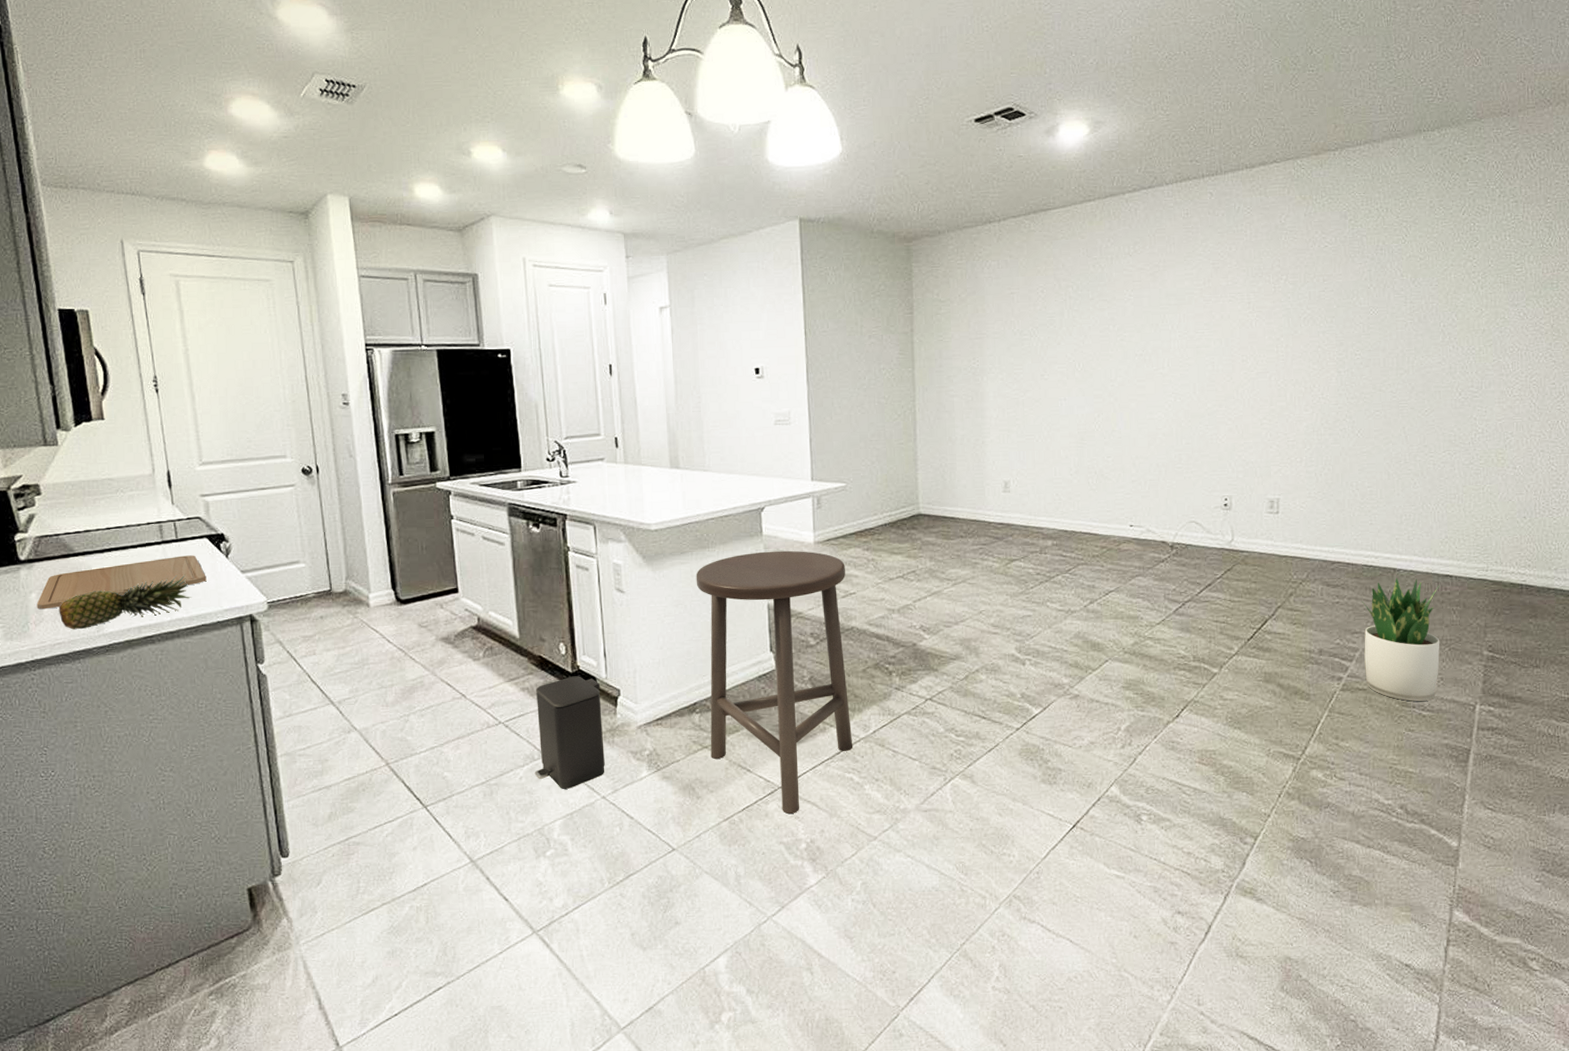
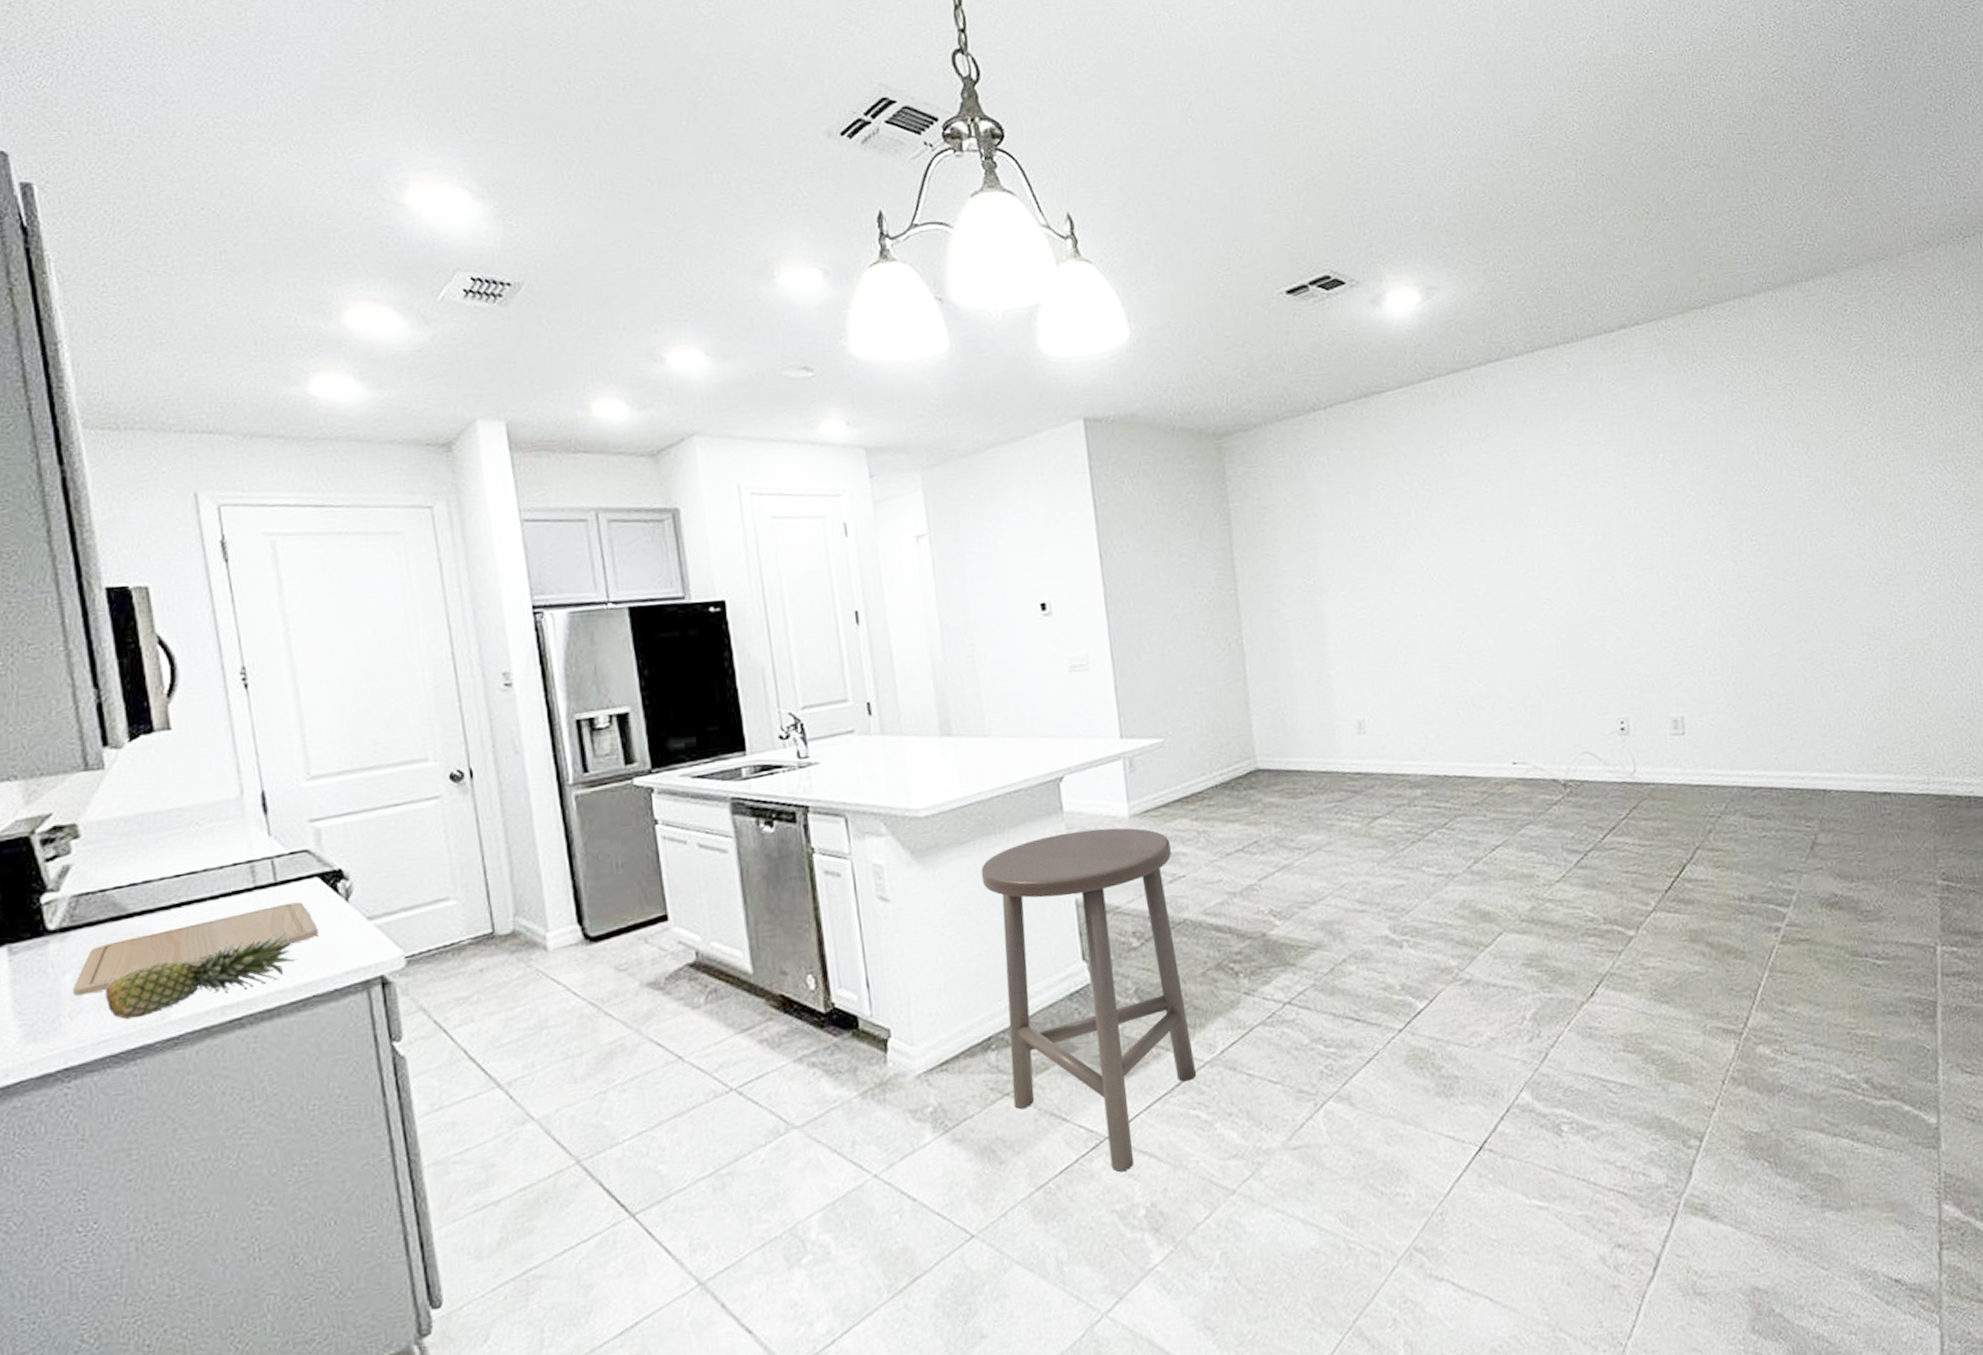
pedal bin: present [534,676,605,789] -> none [777,1016,875,1171]
planter: present [1361,578,1440,702] -> none [1791,800,1890,950]

